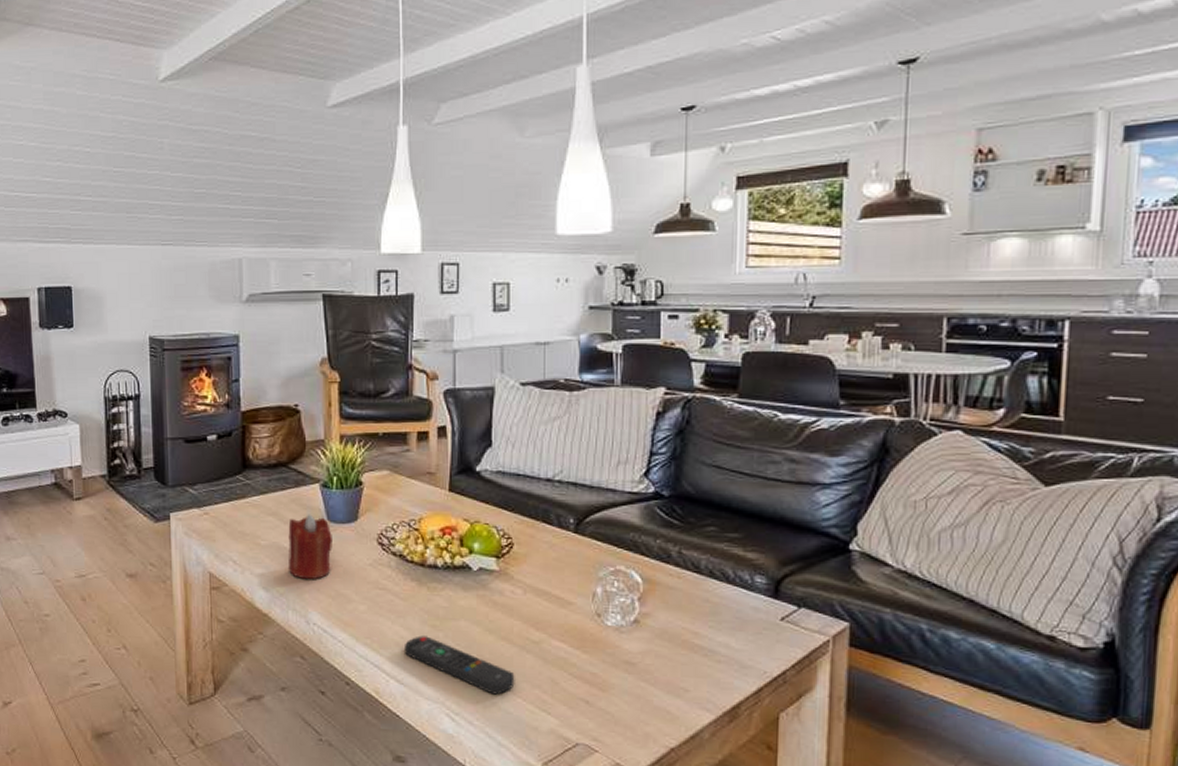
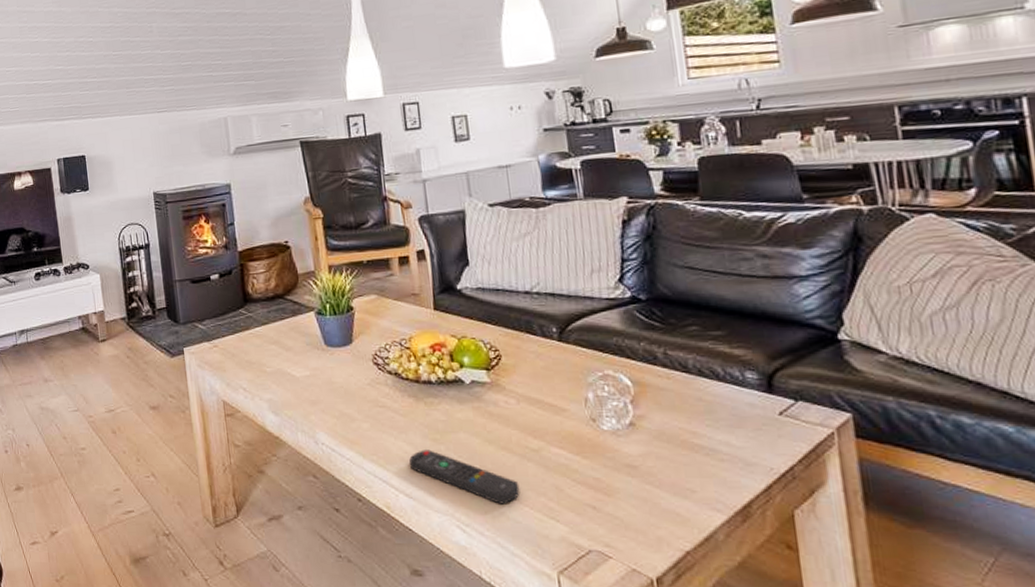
candle: present [288,514,332,579] -> none [290,340,332,401]

